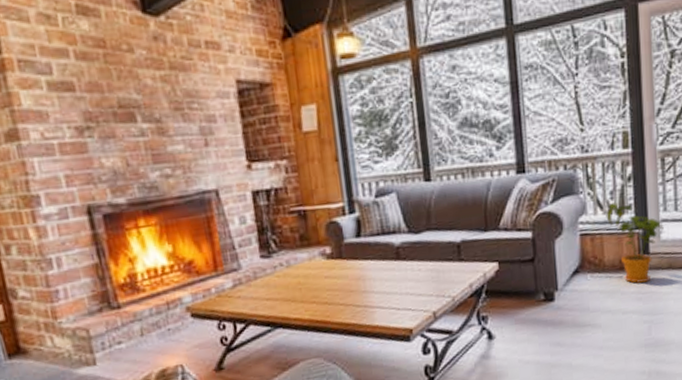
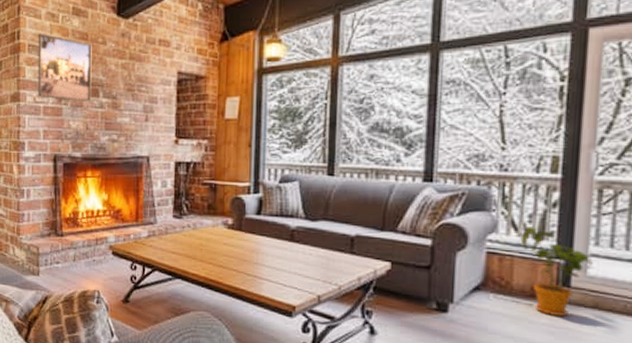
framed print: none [30,42,127,132] -> present [38,33,92,102]

